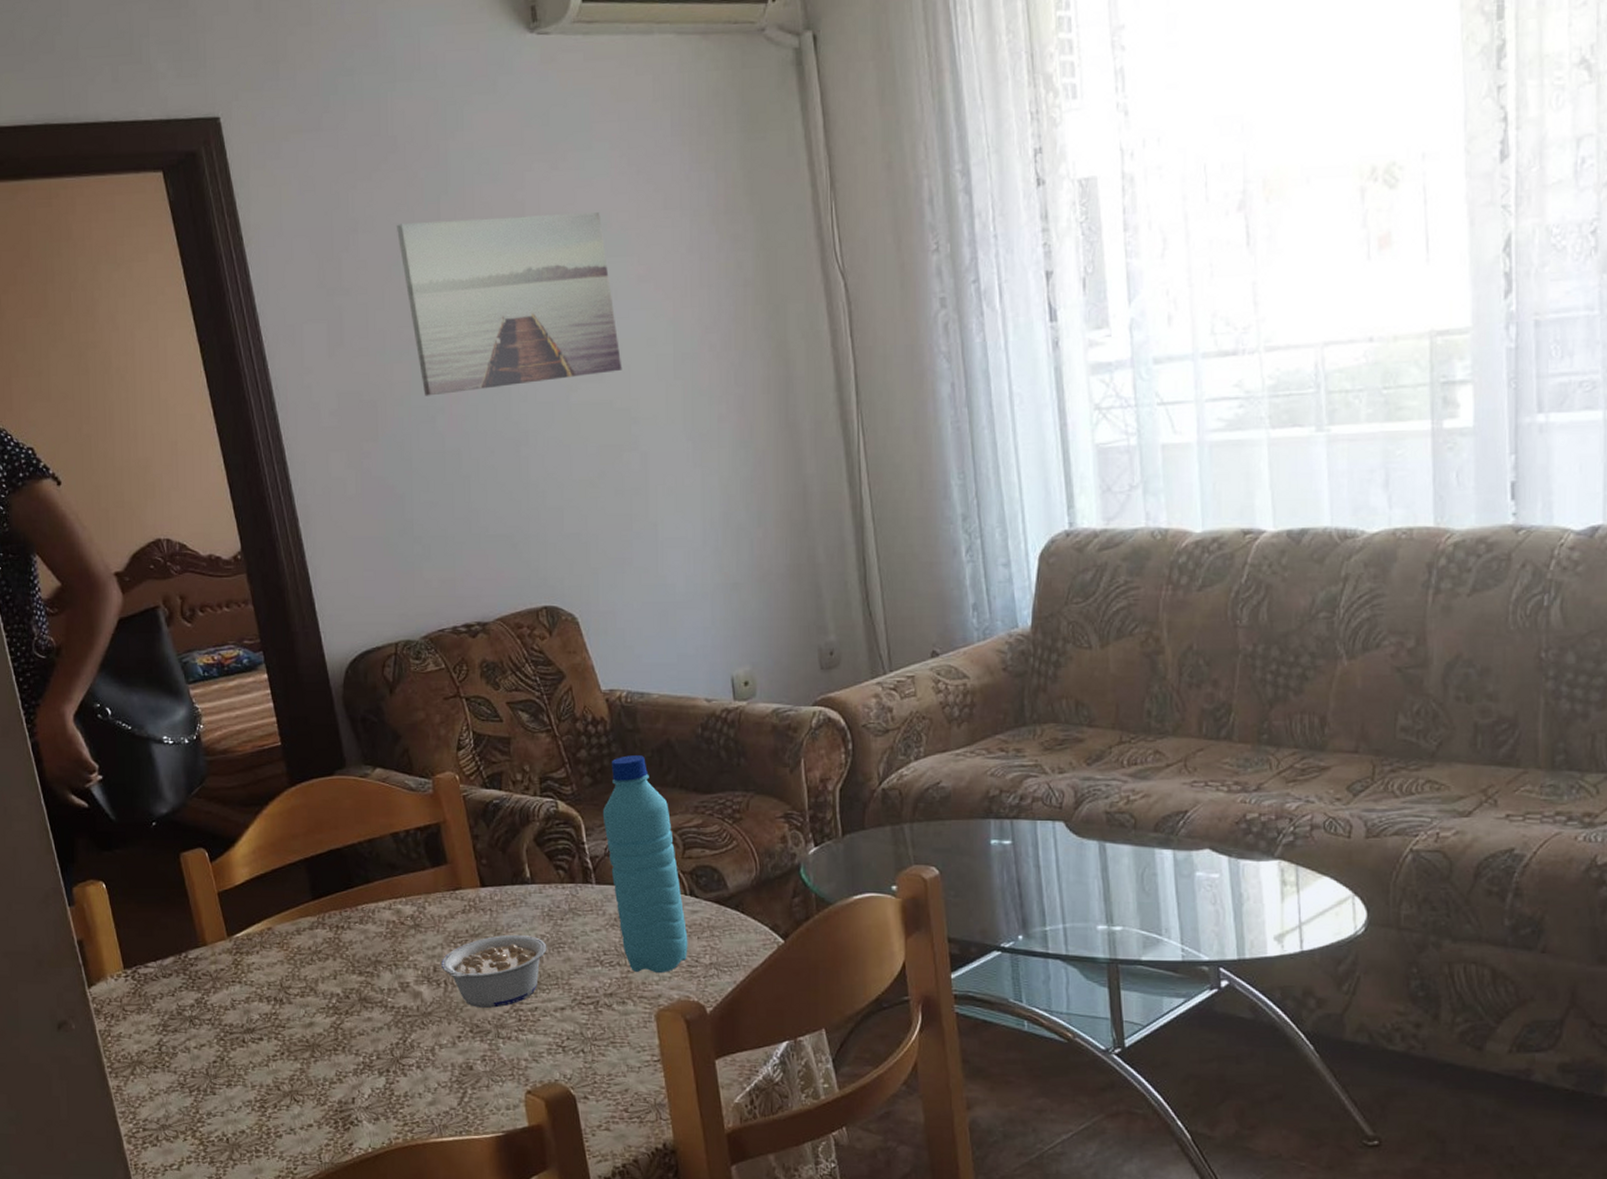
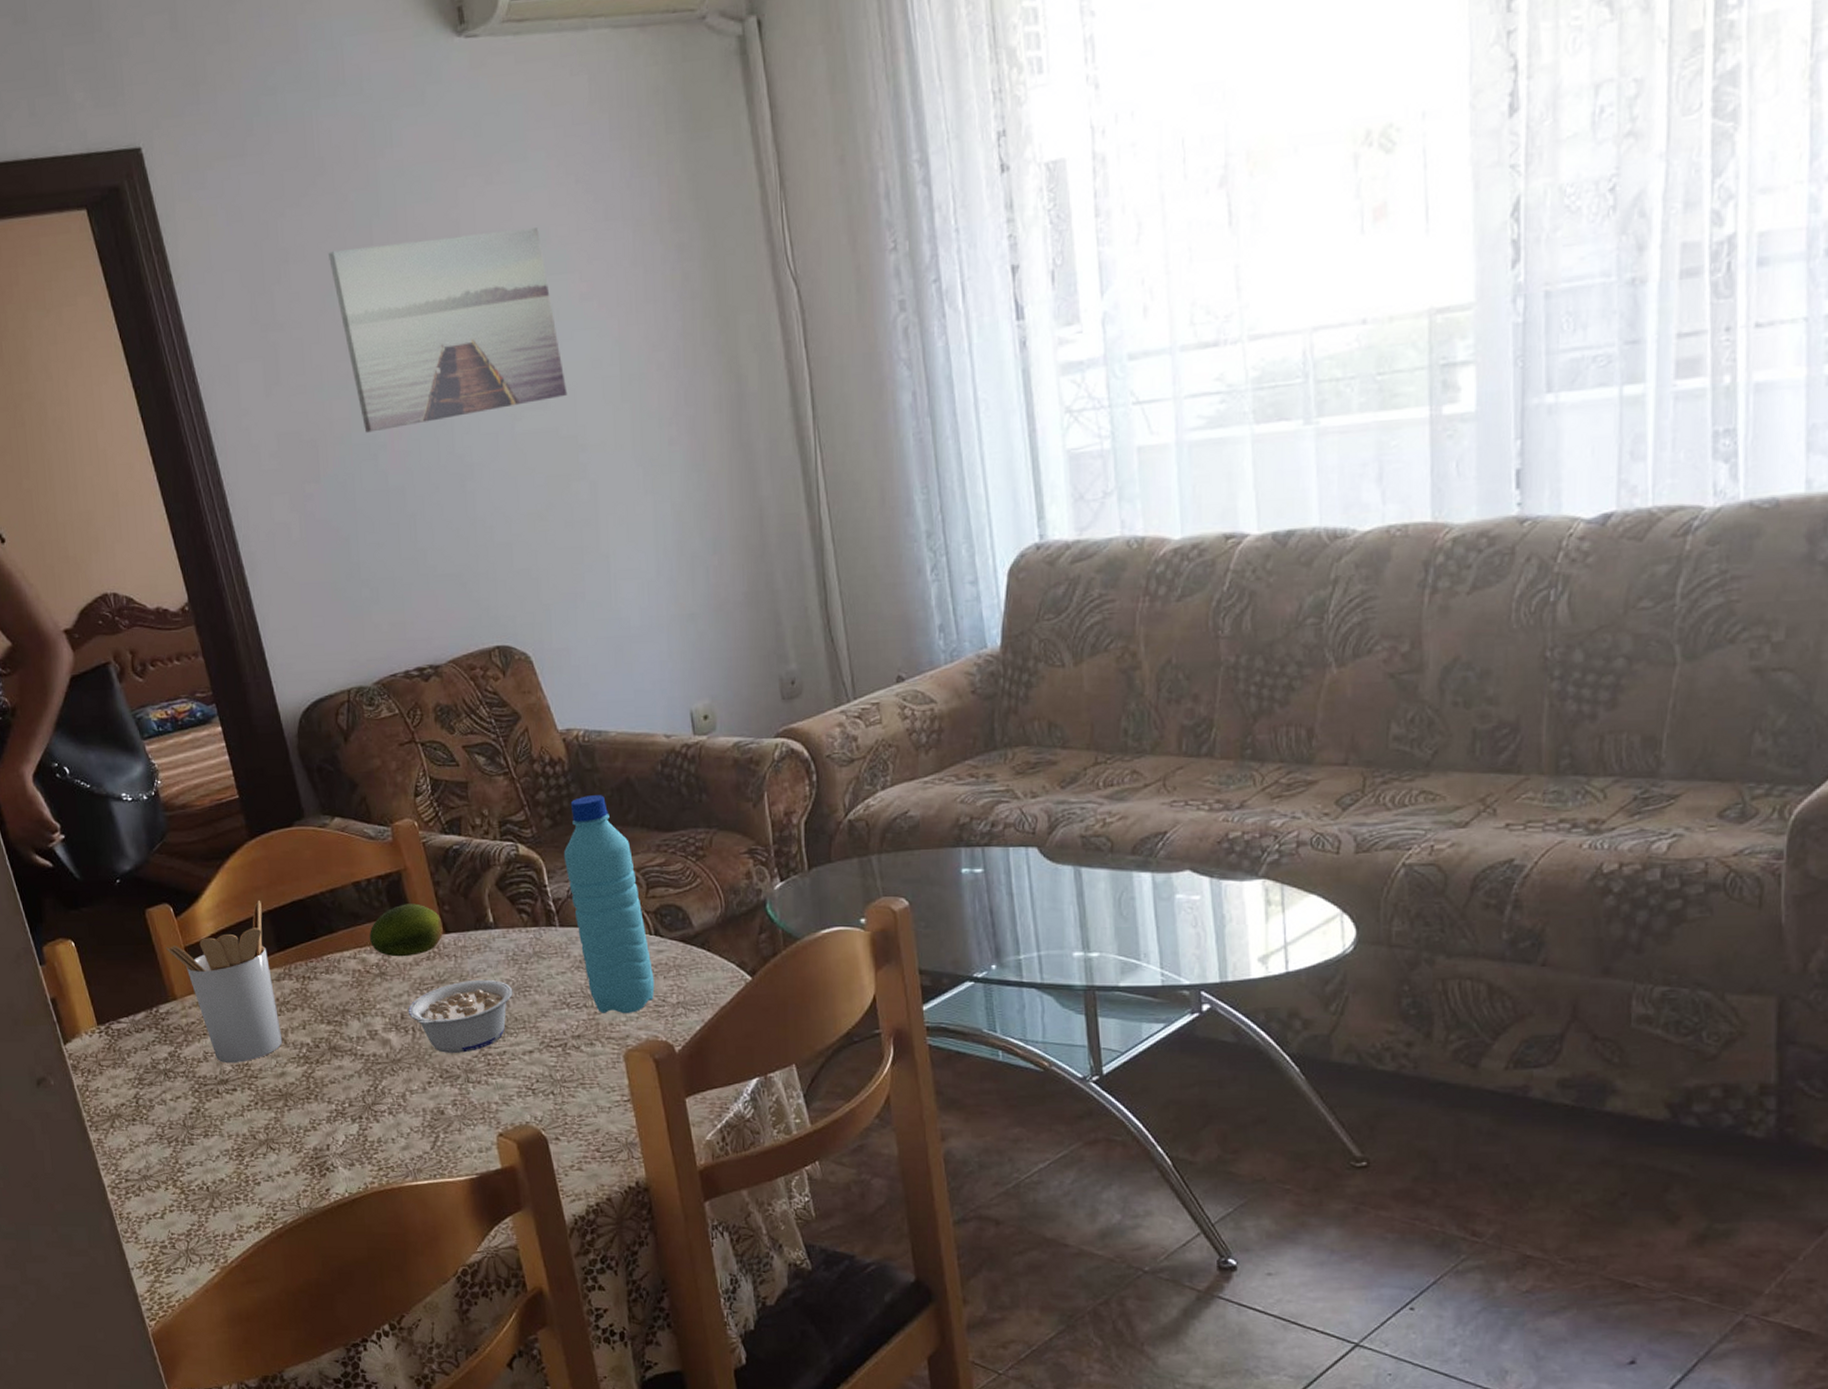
utensil holder: none [198,848,313,1011] -> present [165,901,283,1062]
fruit: none [406,856,479,909] -> present [370,903,443,957]

